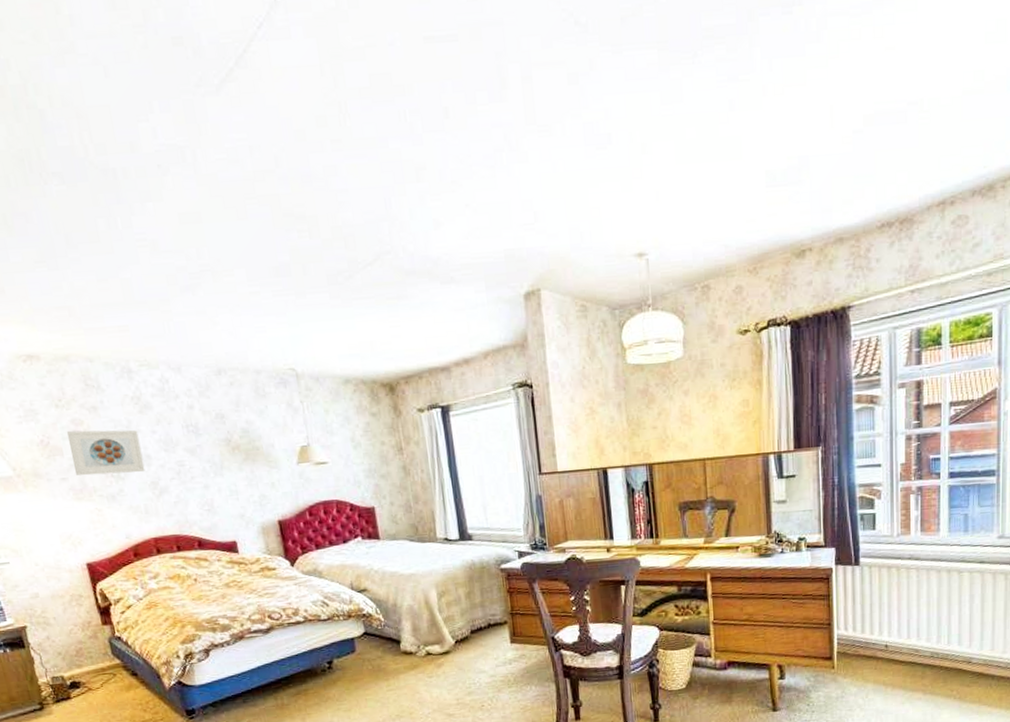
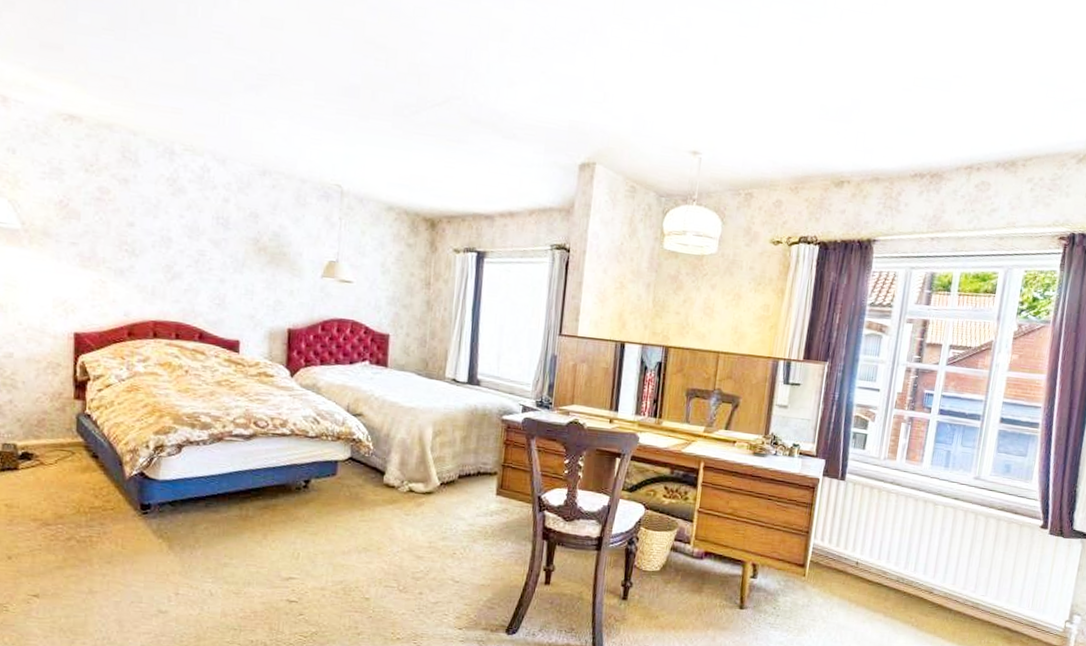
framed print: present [67,429,145,476] -> none [87,197,165,253]

